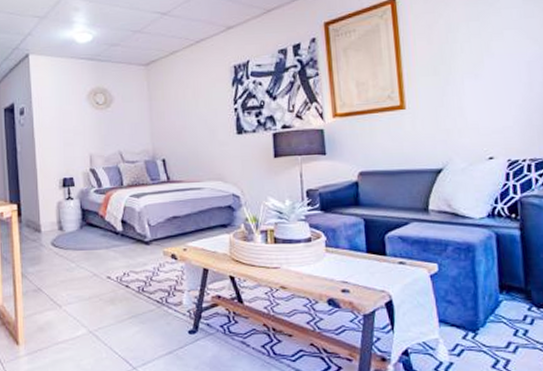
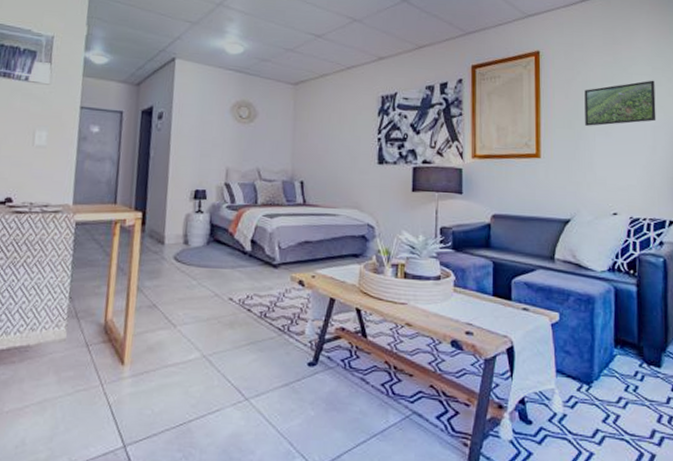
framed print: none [448,12,531,70] -> present [584,80,656,126]

